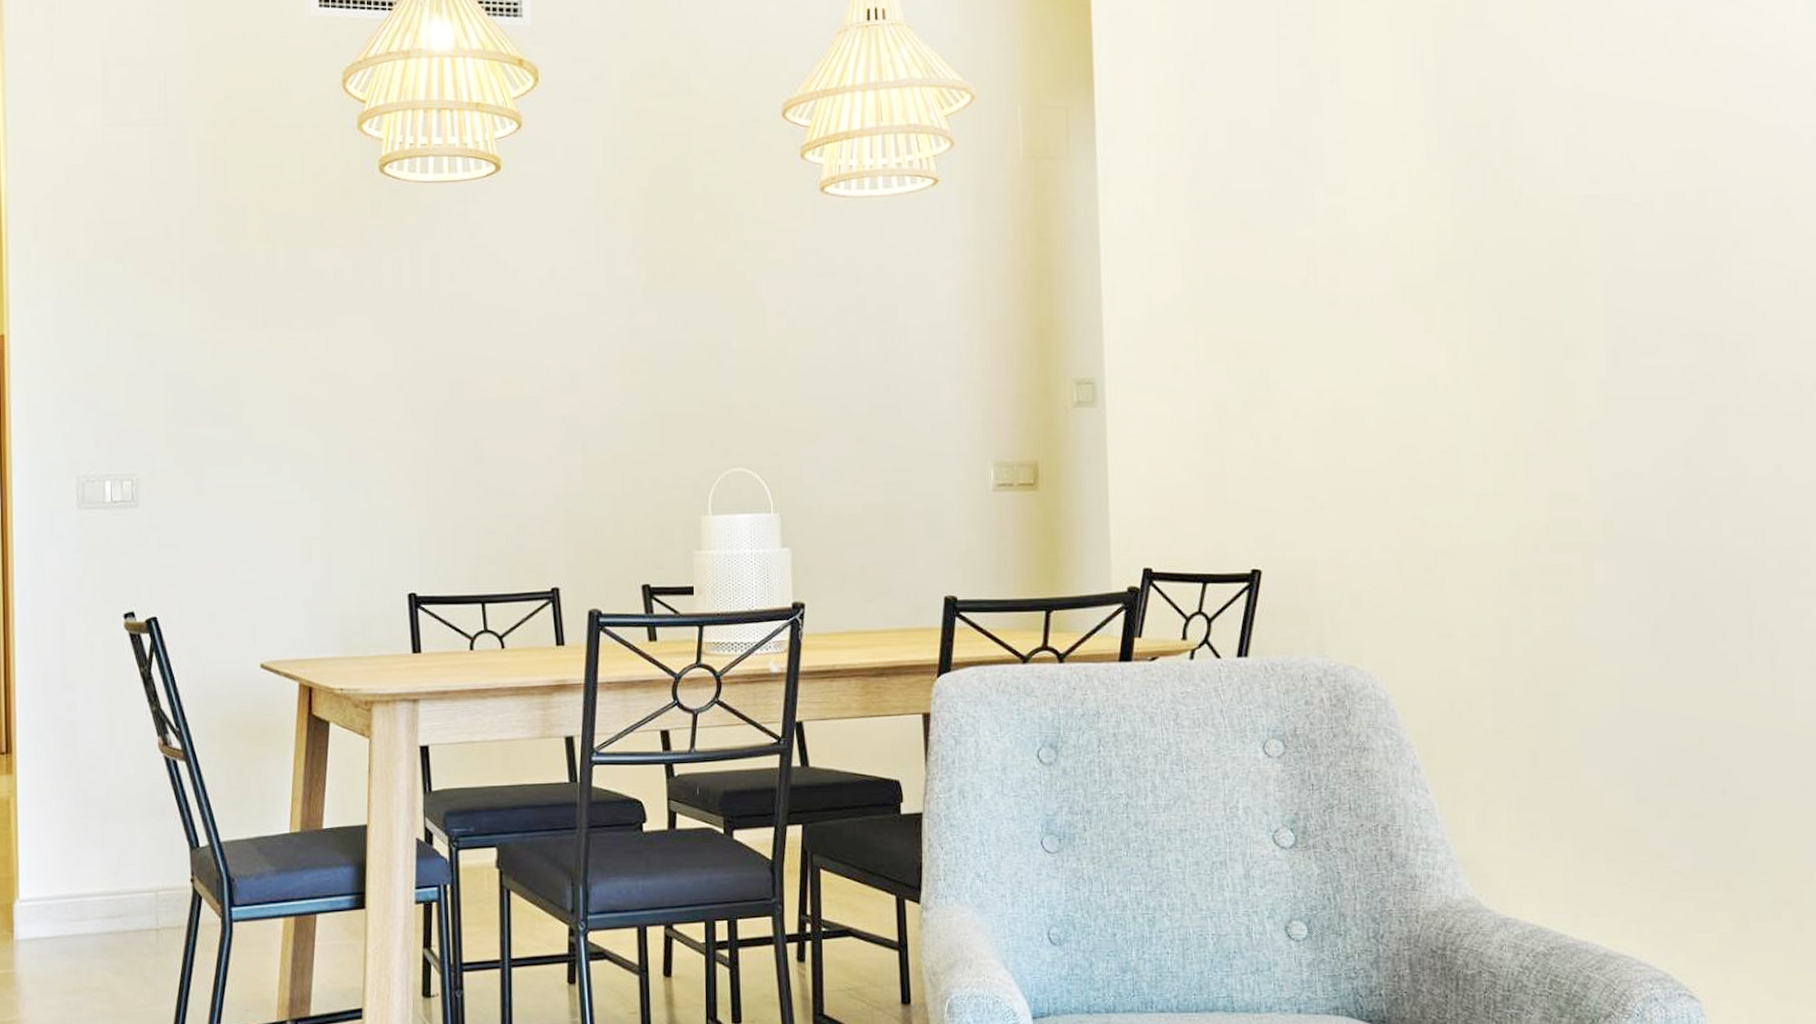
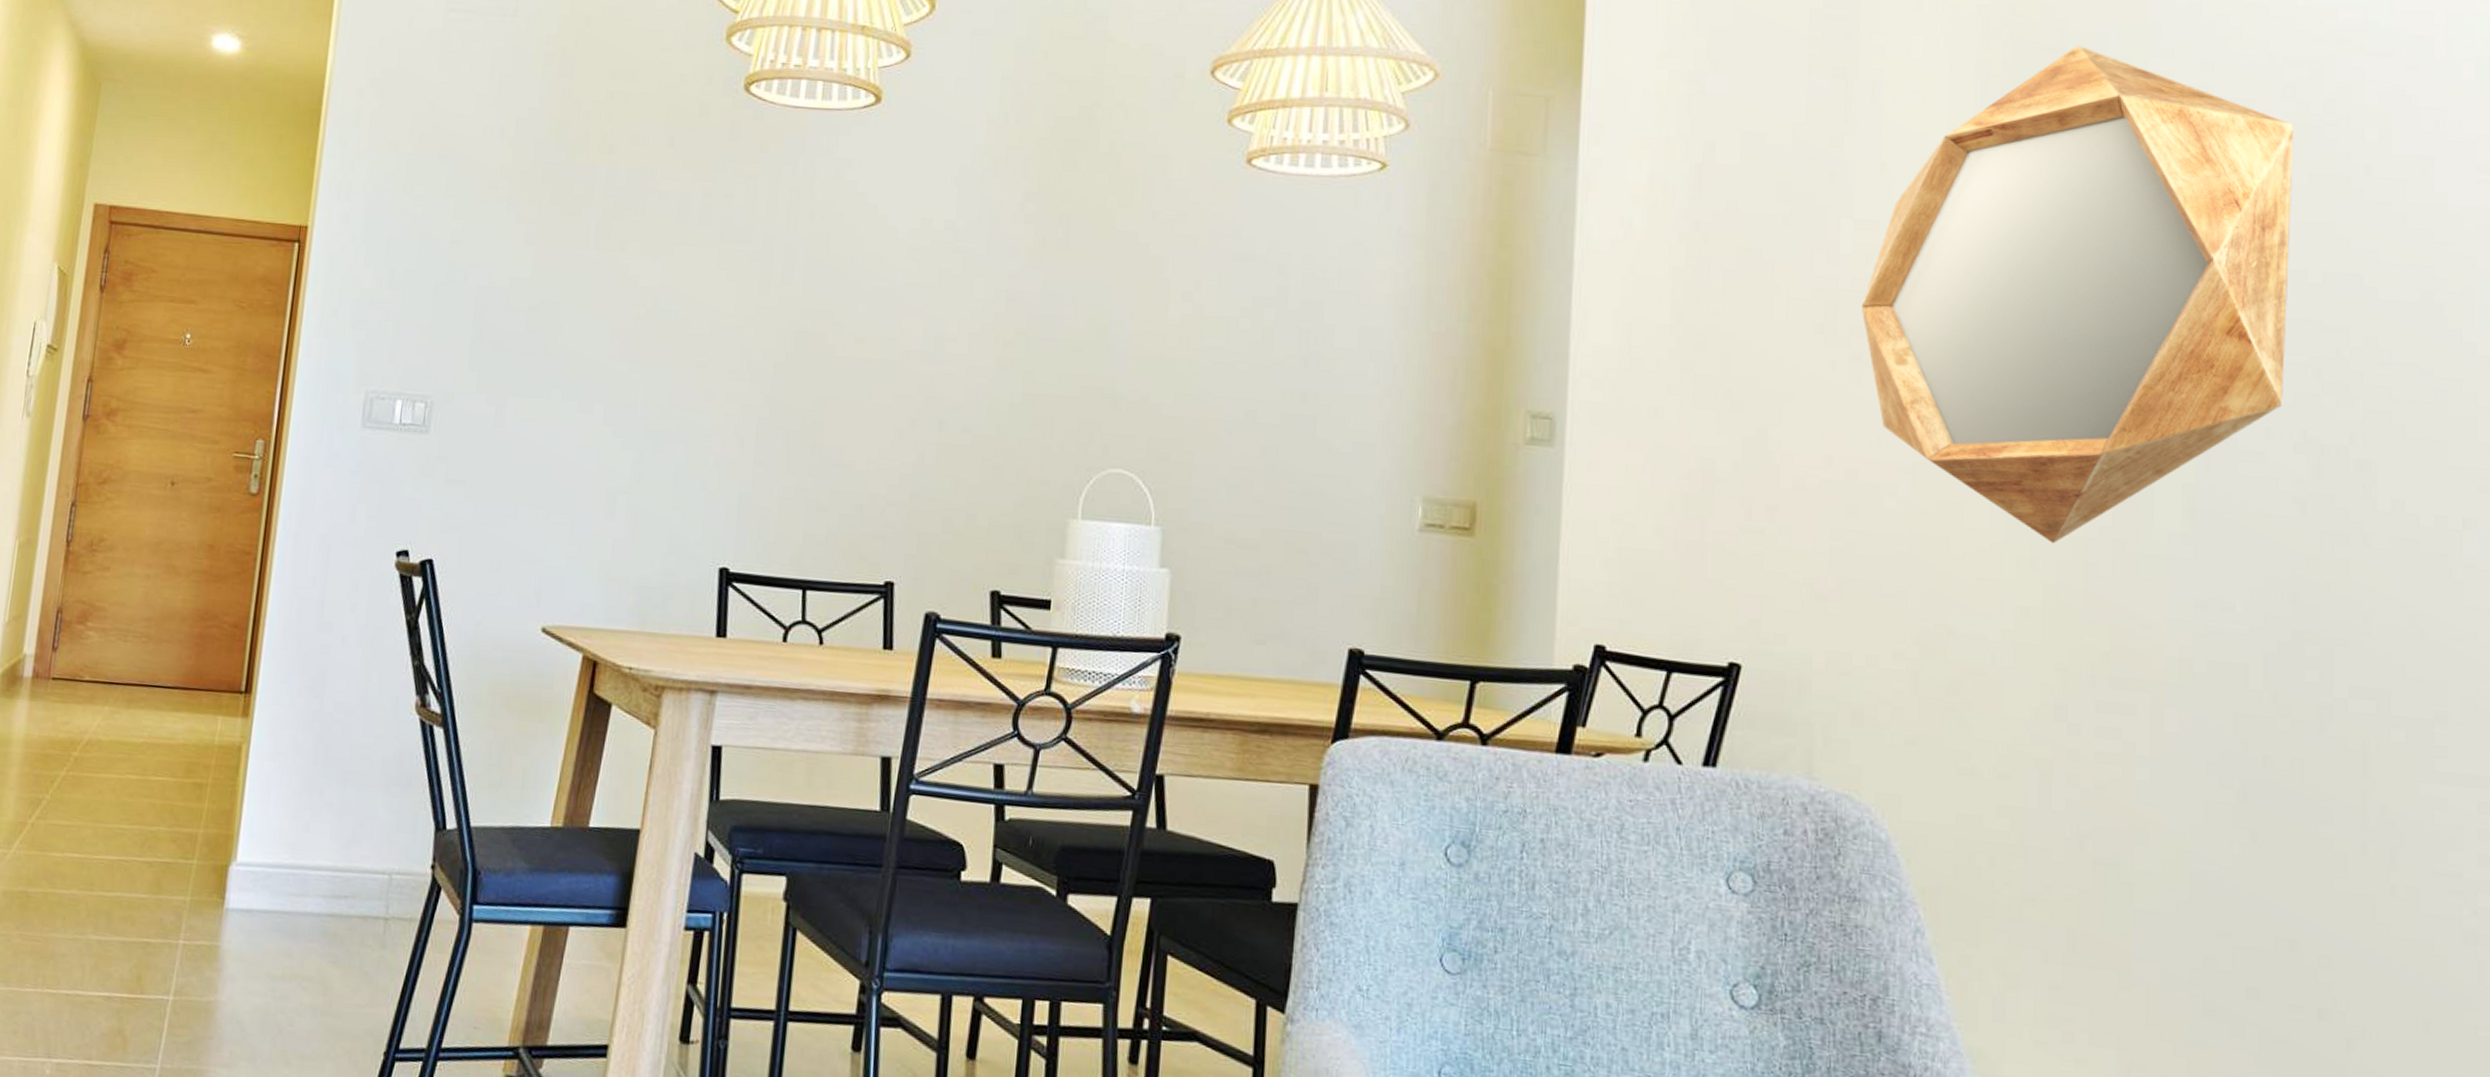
home mirror: none [1335,18,1671,440] -> present [1861,44,2294,544]

